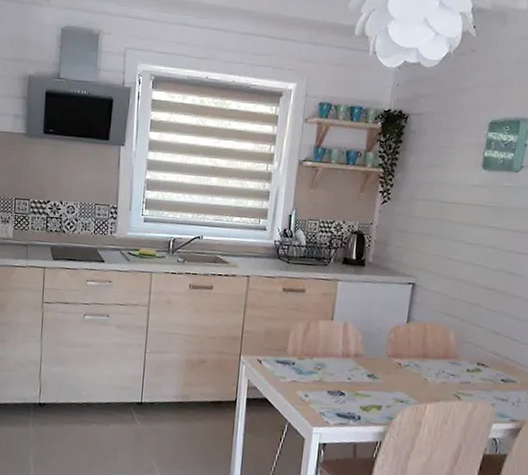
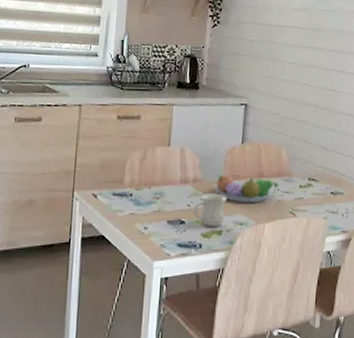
mug: none [353,368,388,402] -> present [193,193,227,228]
fruit bowl: none [376,351,444,383] -> present [214,174,278,203]

